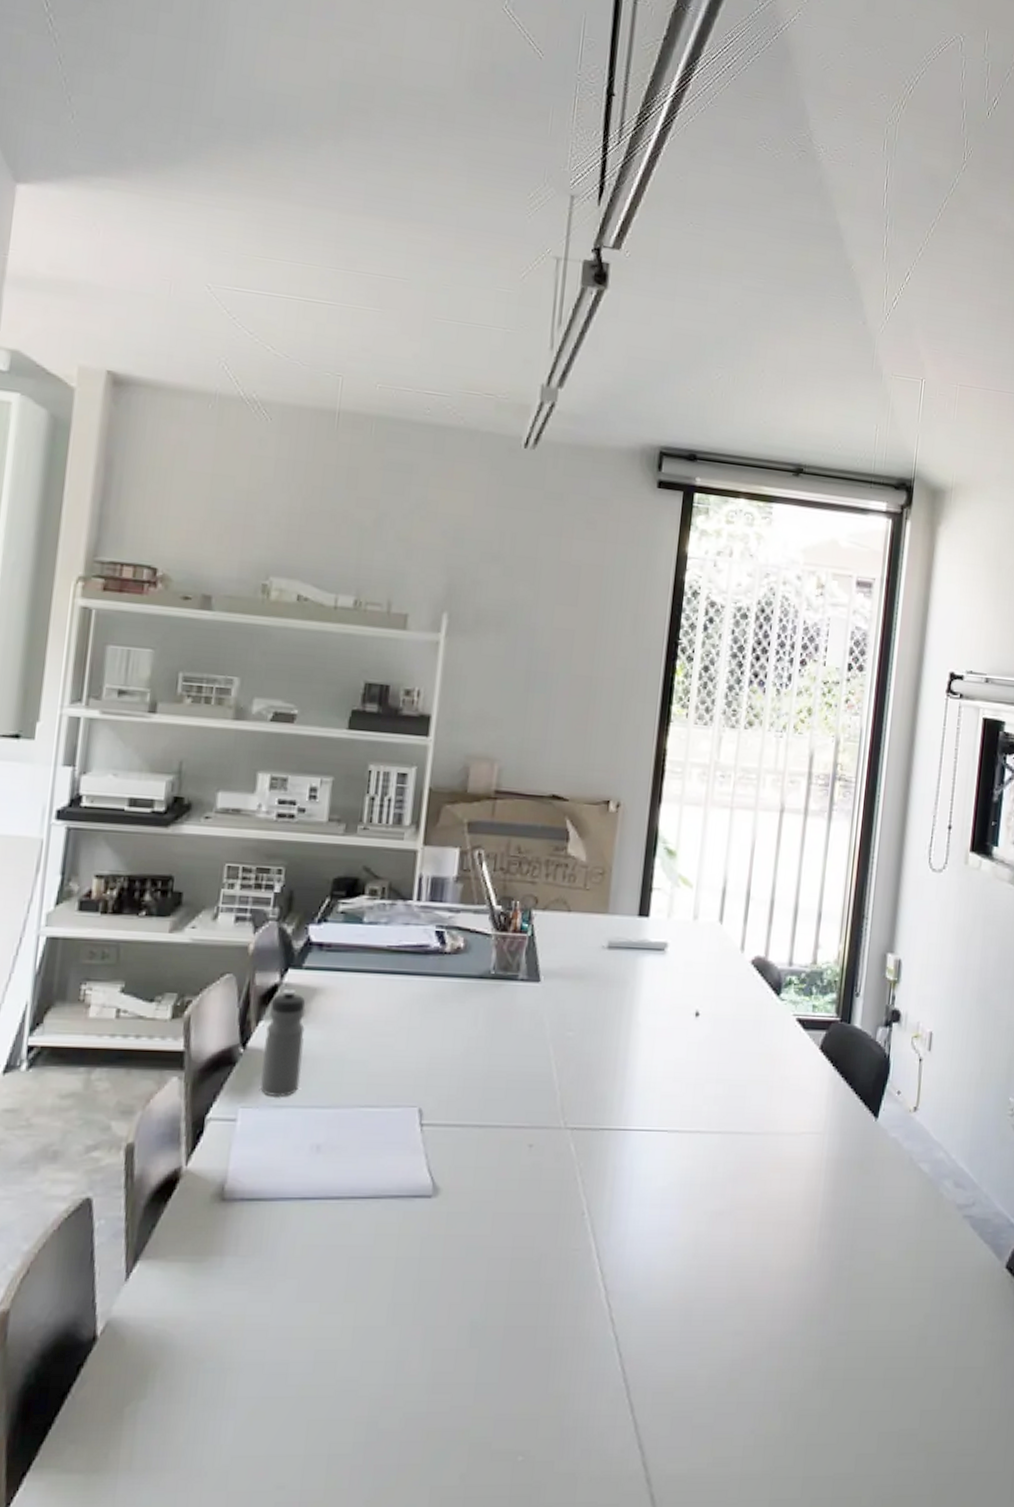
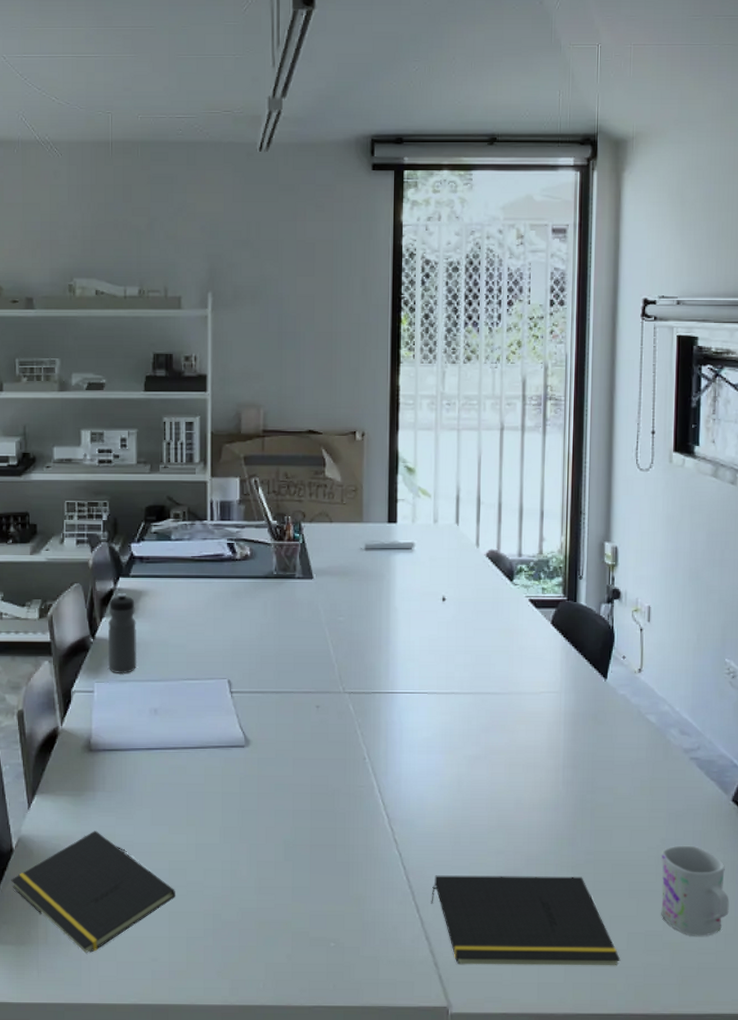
notepad: none [88,1310,320,1481] -> present [11,831,175,953]
notepad: none [649,1363,869,1480] -> present [431,875,621,966]
mug: none [918,1322,995,1434] -> present [661,845,729,936]

